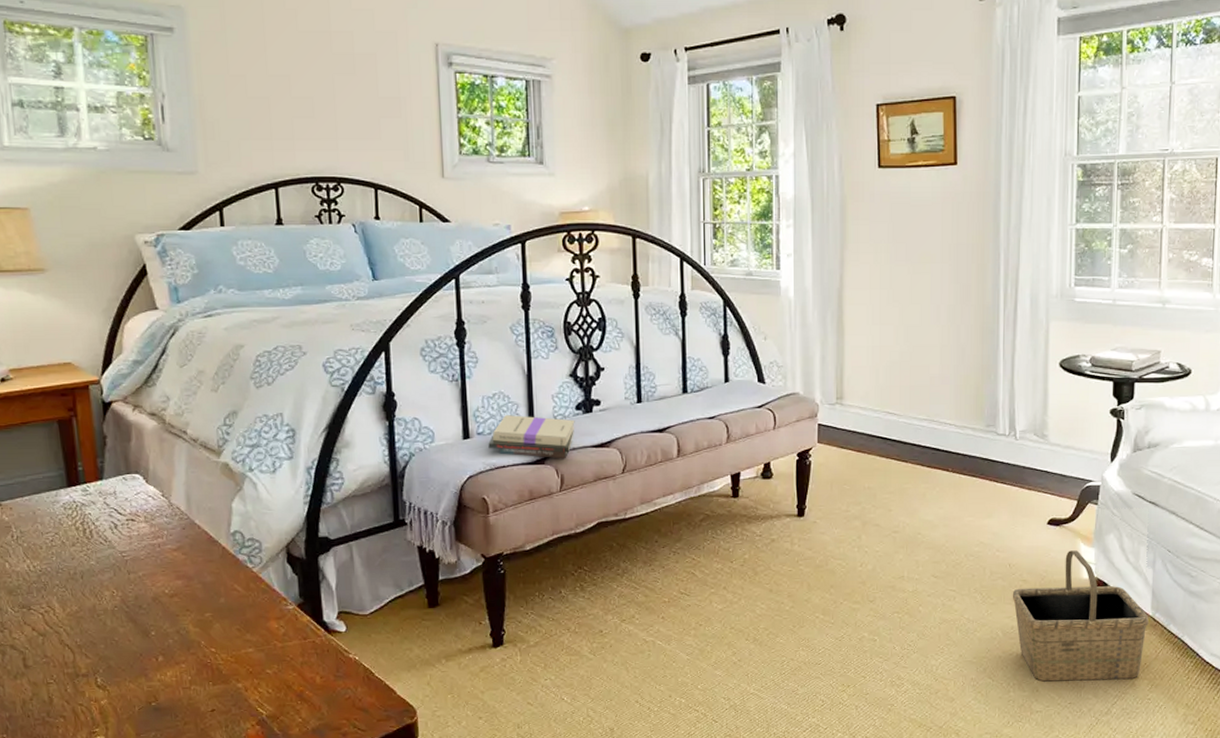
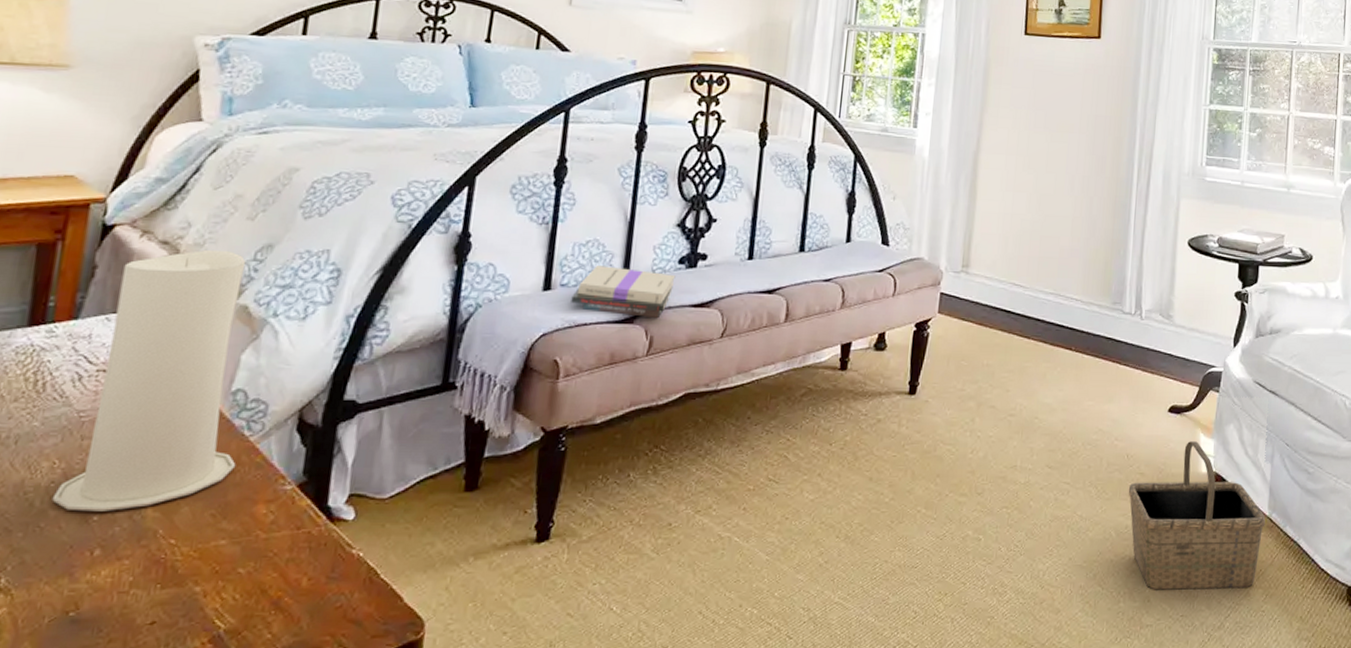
candle: none [118,419,247,628] -> present [51,250,246,512]

